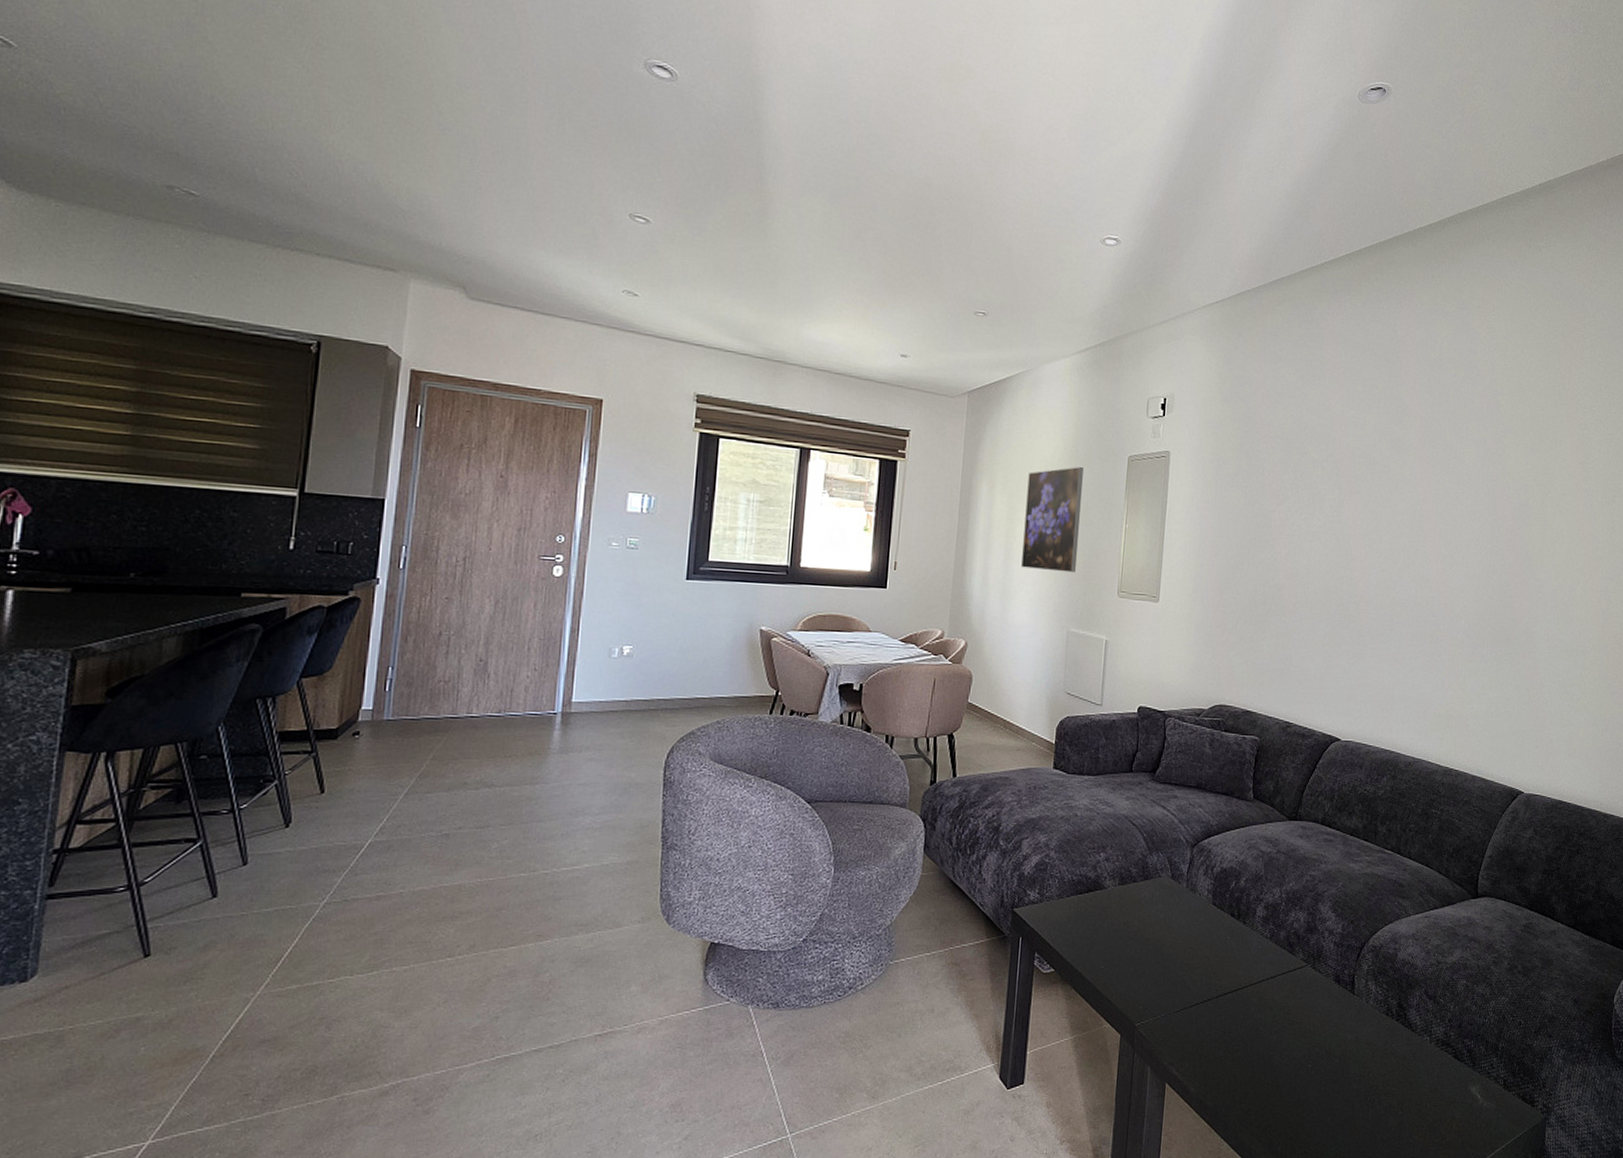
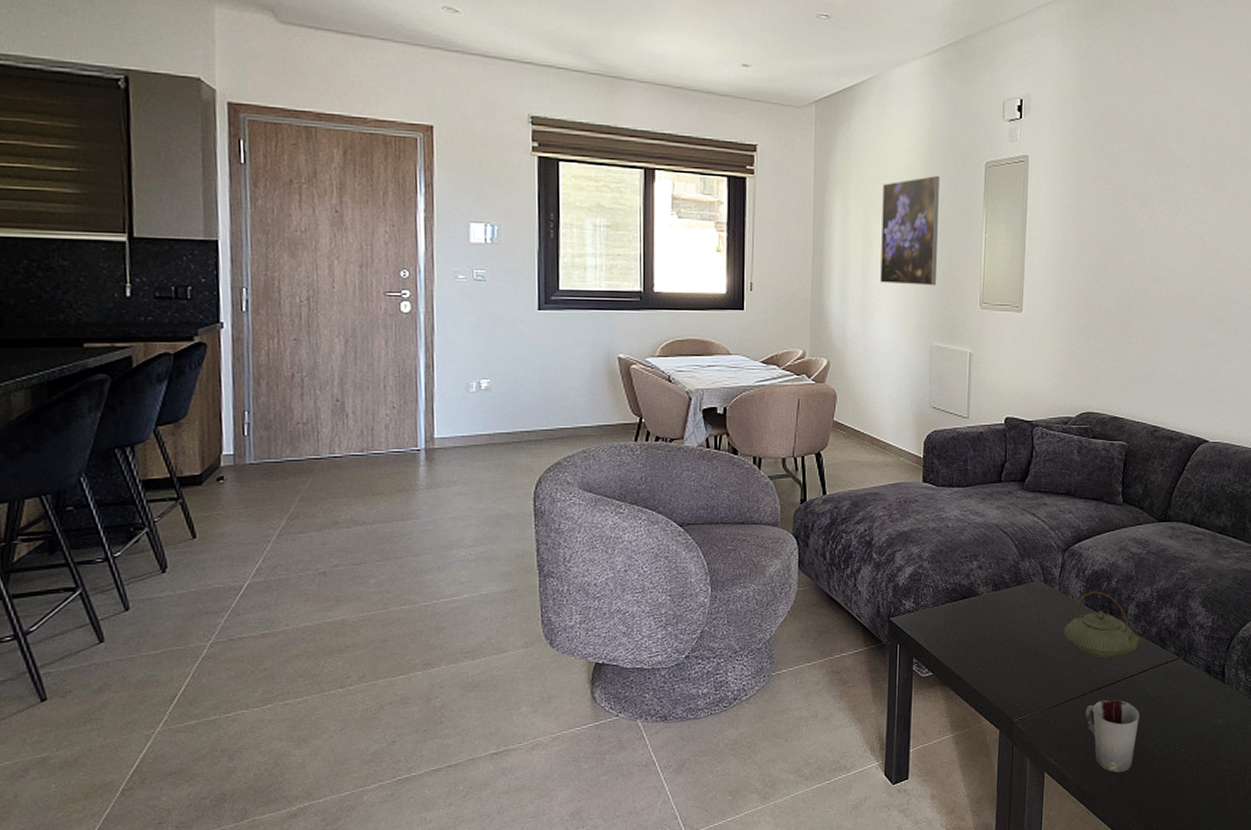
teapot: none [1190,890,1273,962] -> present [1063,591,1144,659]
cup: none [1209,1006,1266,1087] -> present [1085,699,1139,773]

